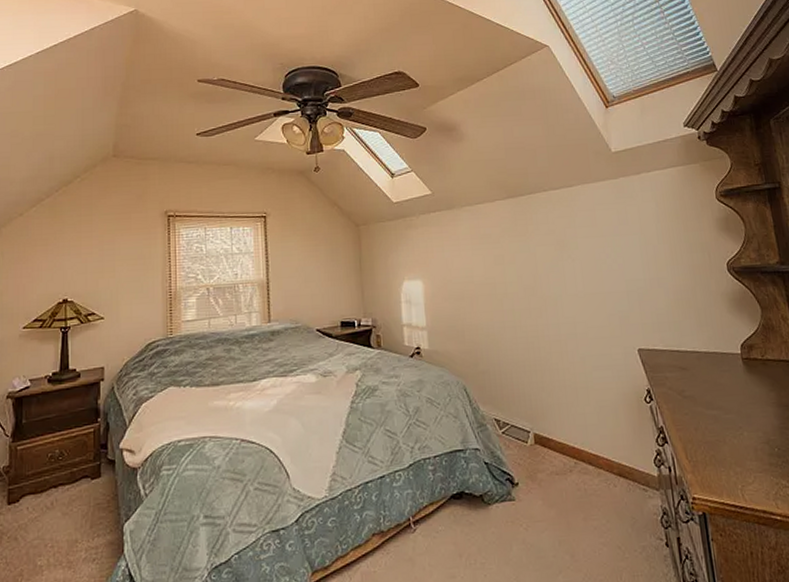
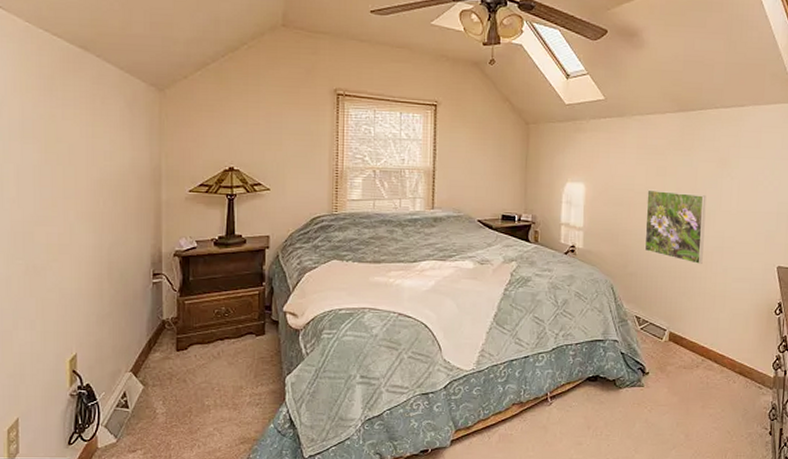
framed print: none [487,279,557,356] -> present [644,189,707,265]

